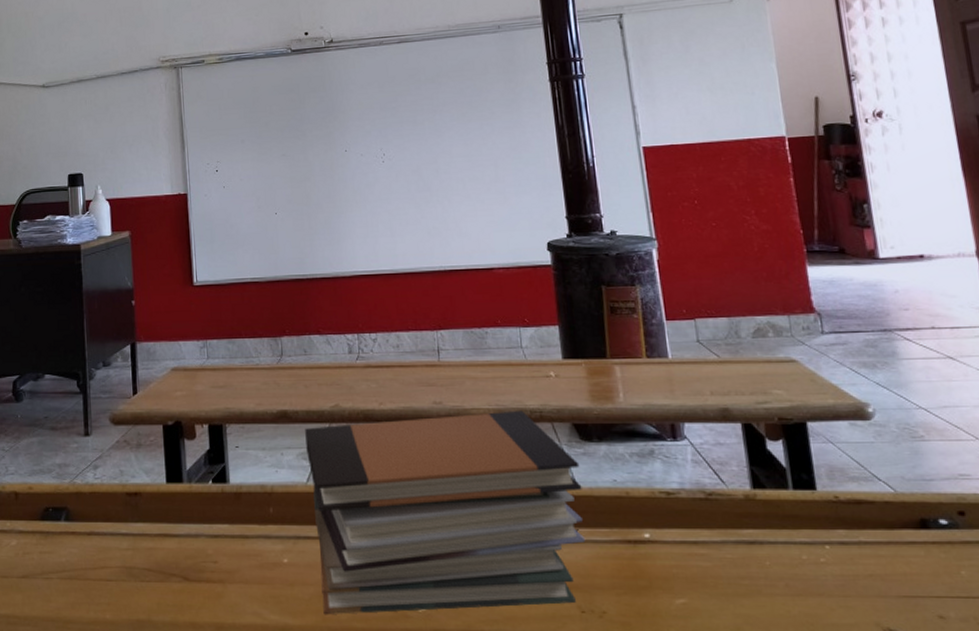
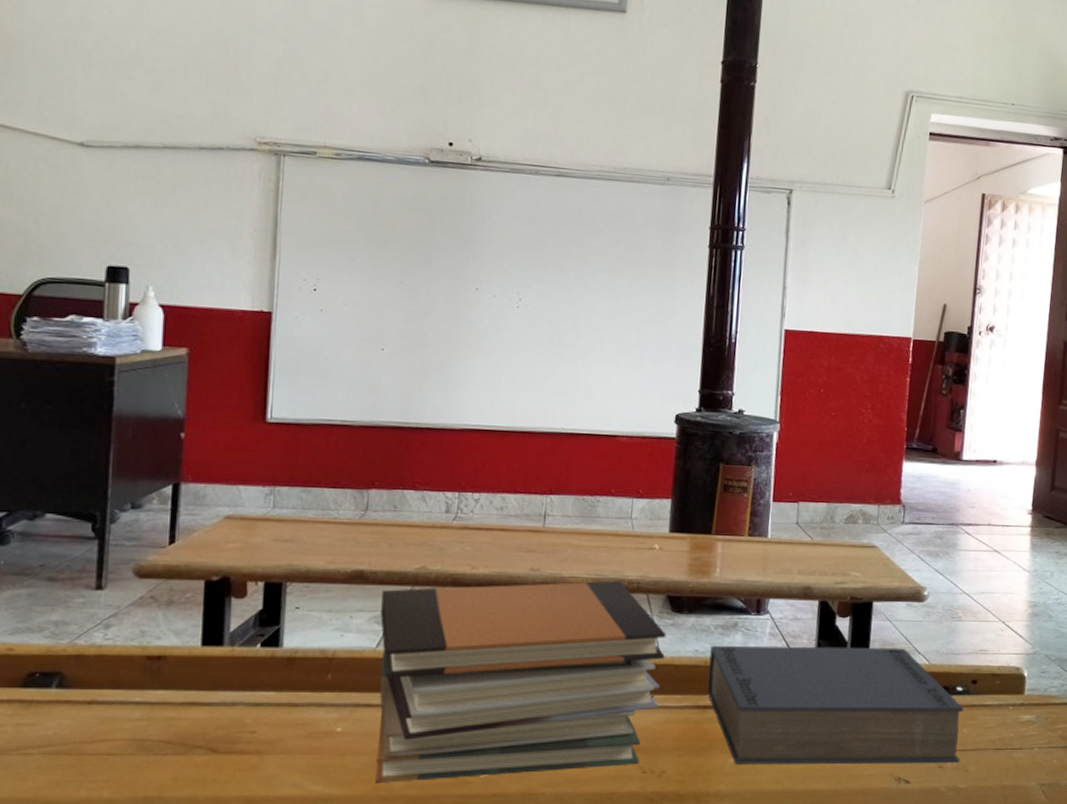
book: none [629,474,967,614] -> present [706,645,963,765]

